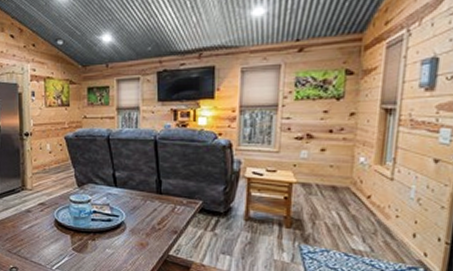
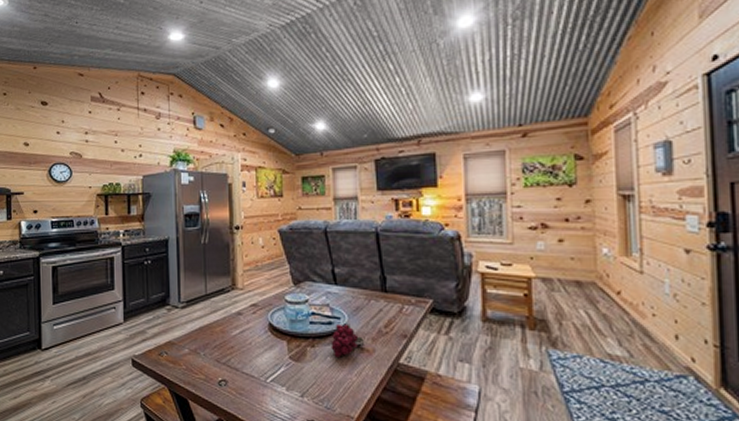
grapes: none [109,221,142,250] -> present [330,323,367,358]

